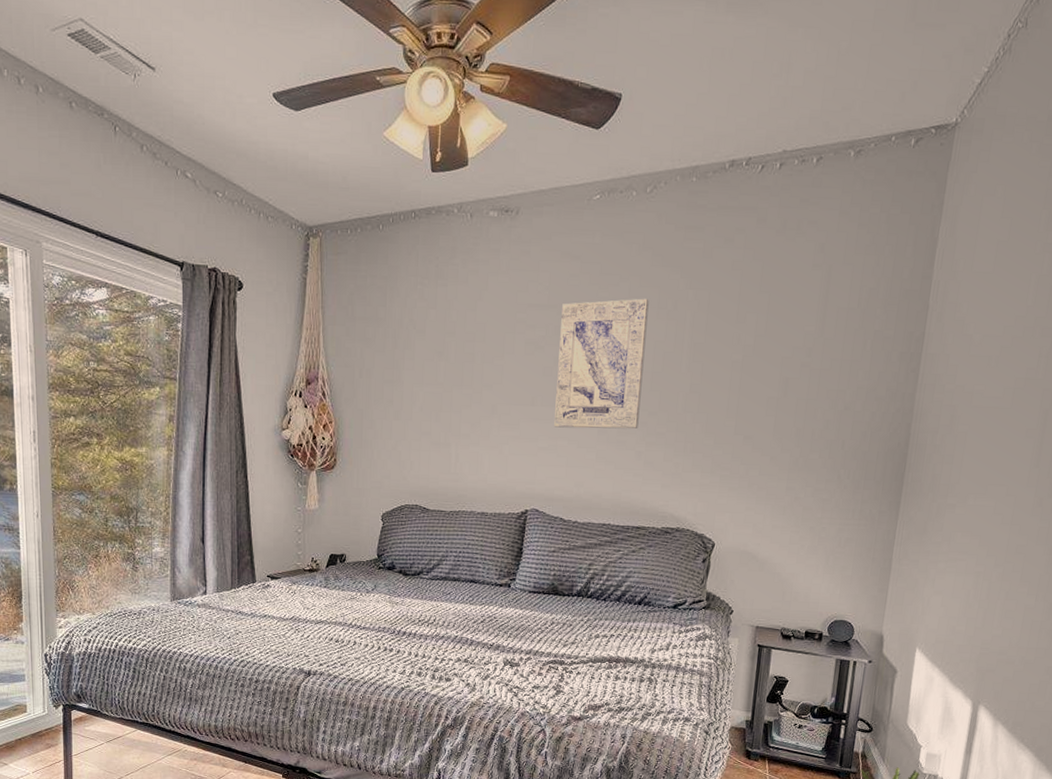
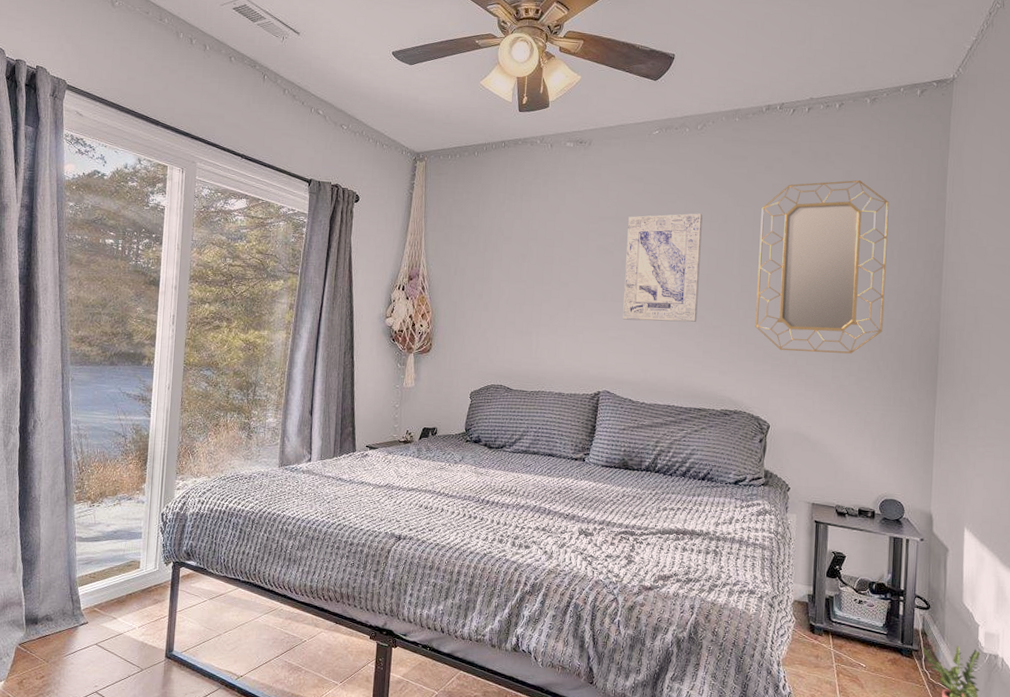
home mirror: none [703,255,867,462] -> present [755,180,890,354]

